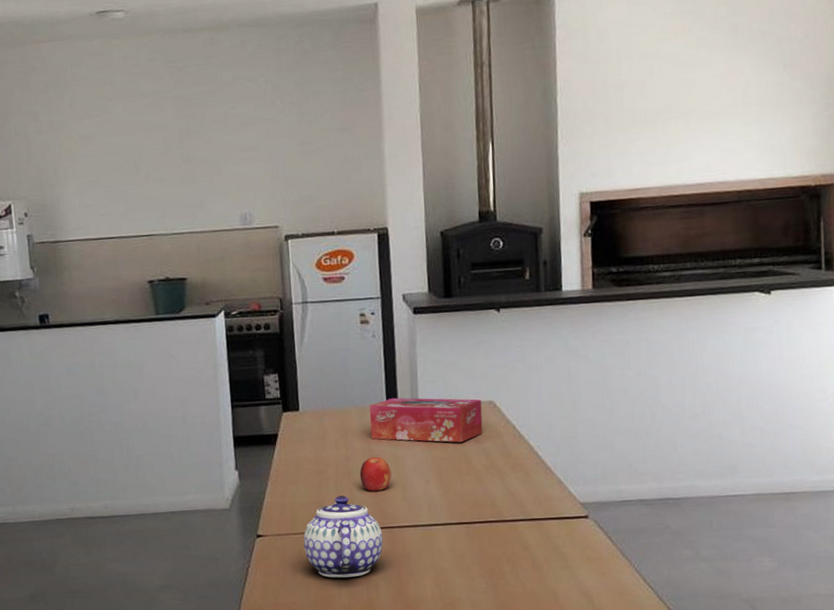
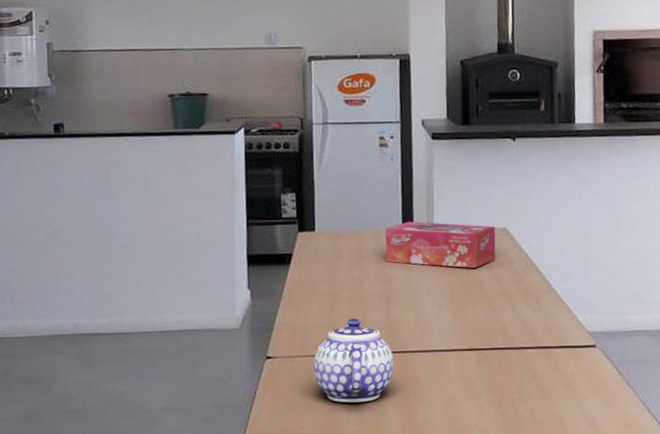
fruit: present [359,457,392,491] -> none [373,280,405,315]

